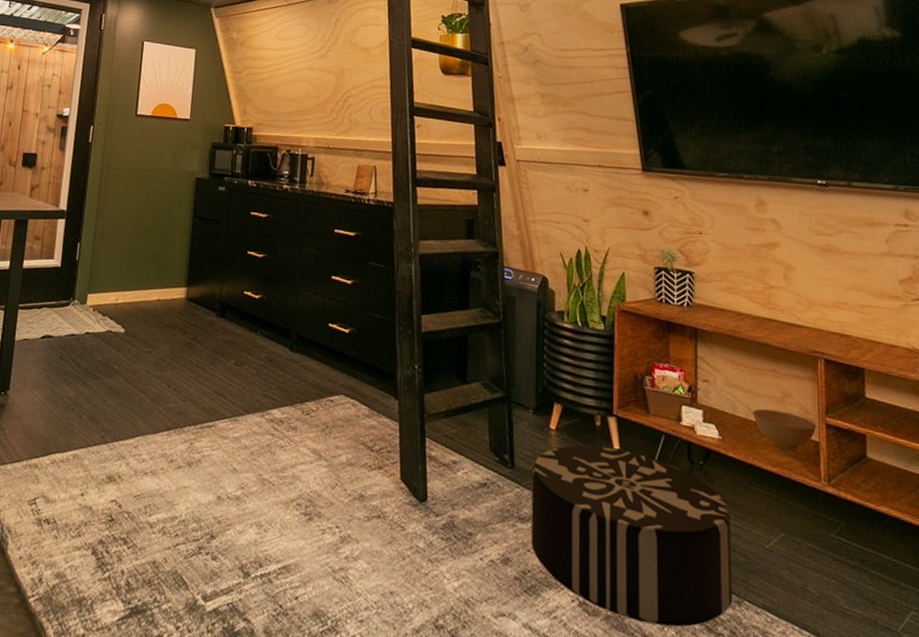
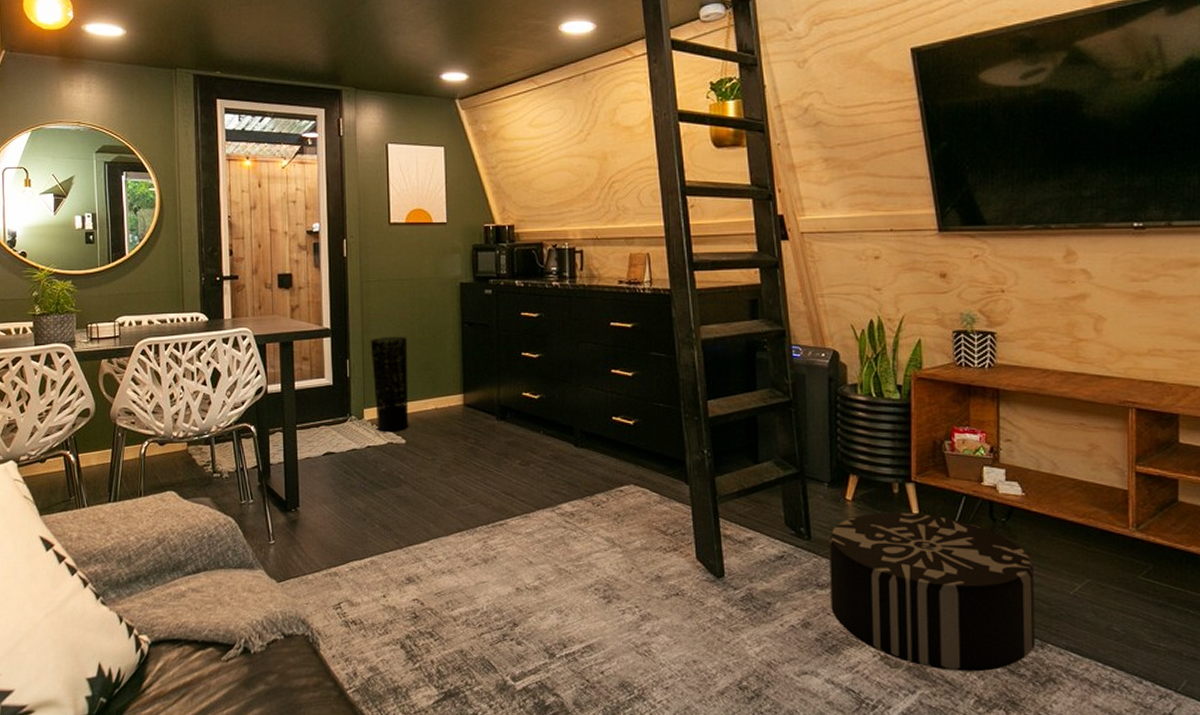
umbrella stand: none [98,223,139,320] -> present [370,336,409,431]
bowl: present [751,408,817,452] -> none [1057,463,1127,502]

